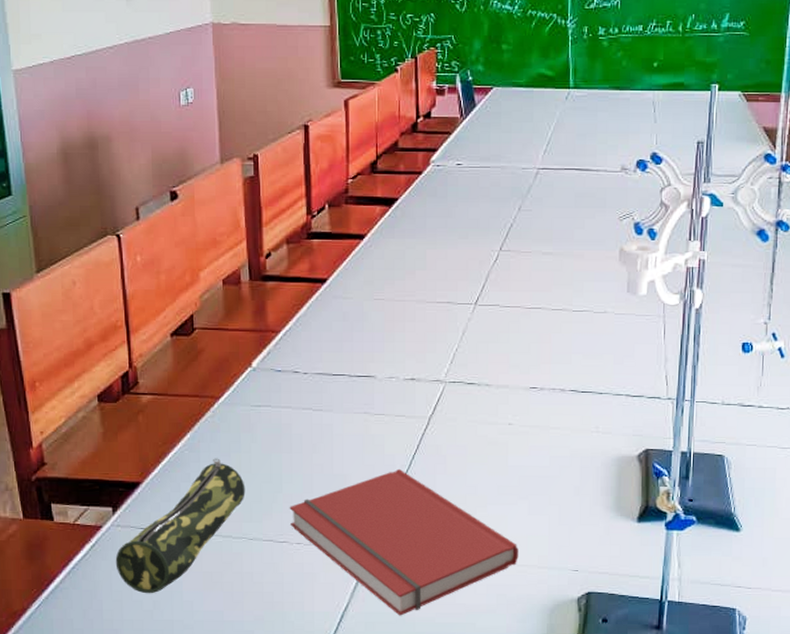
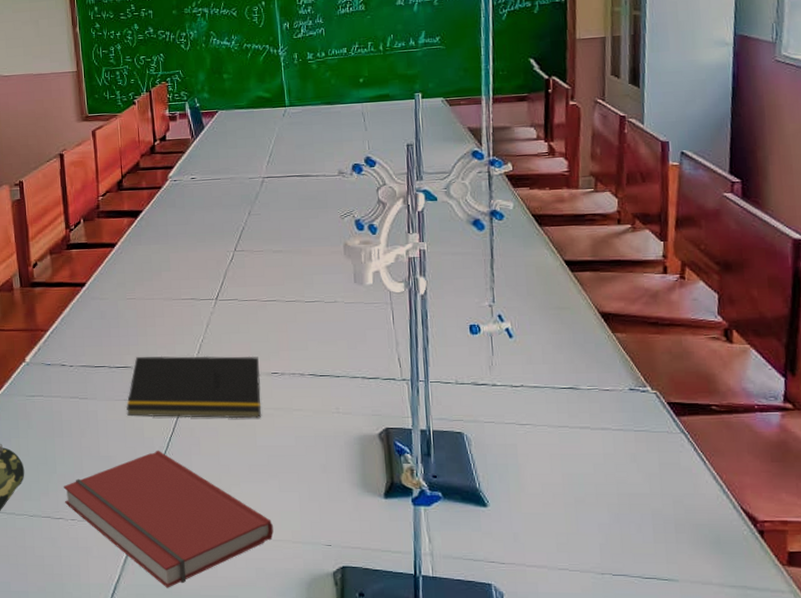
notepad: none [365,364,518,437] -> present [125,355,262,419]

